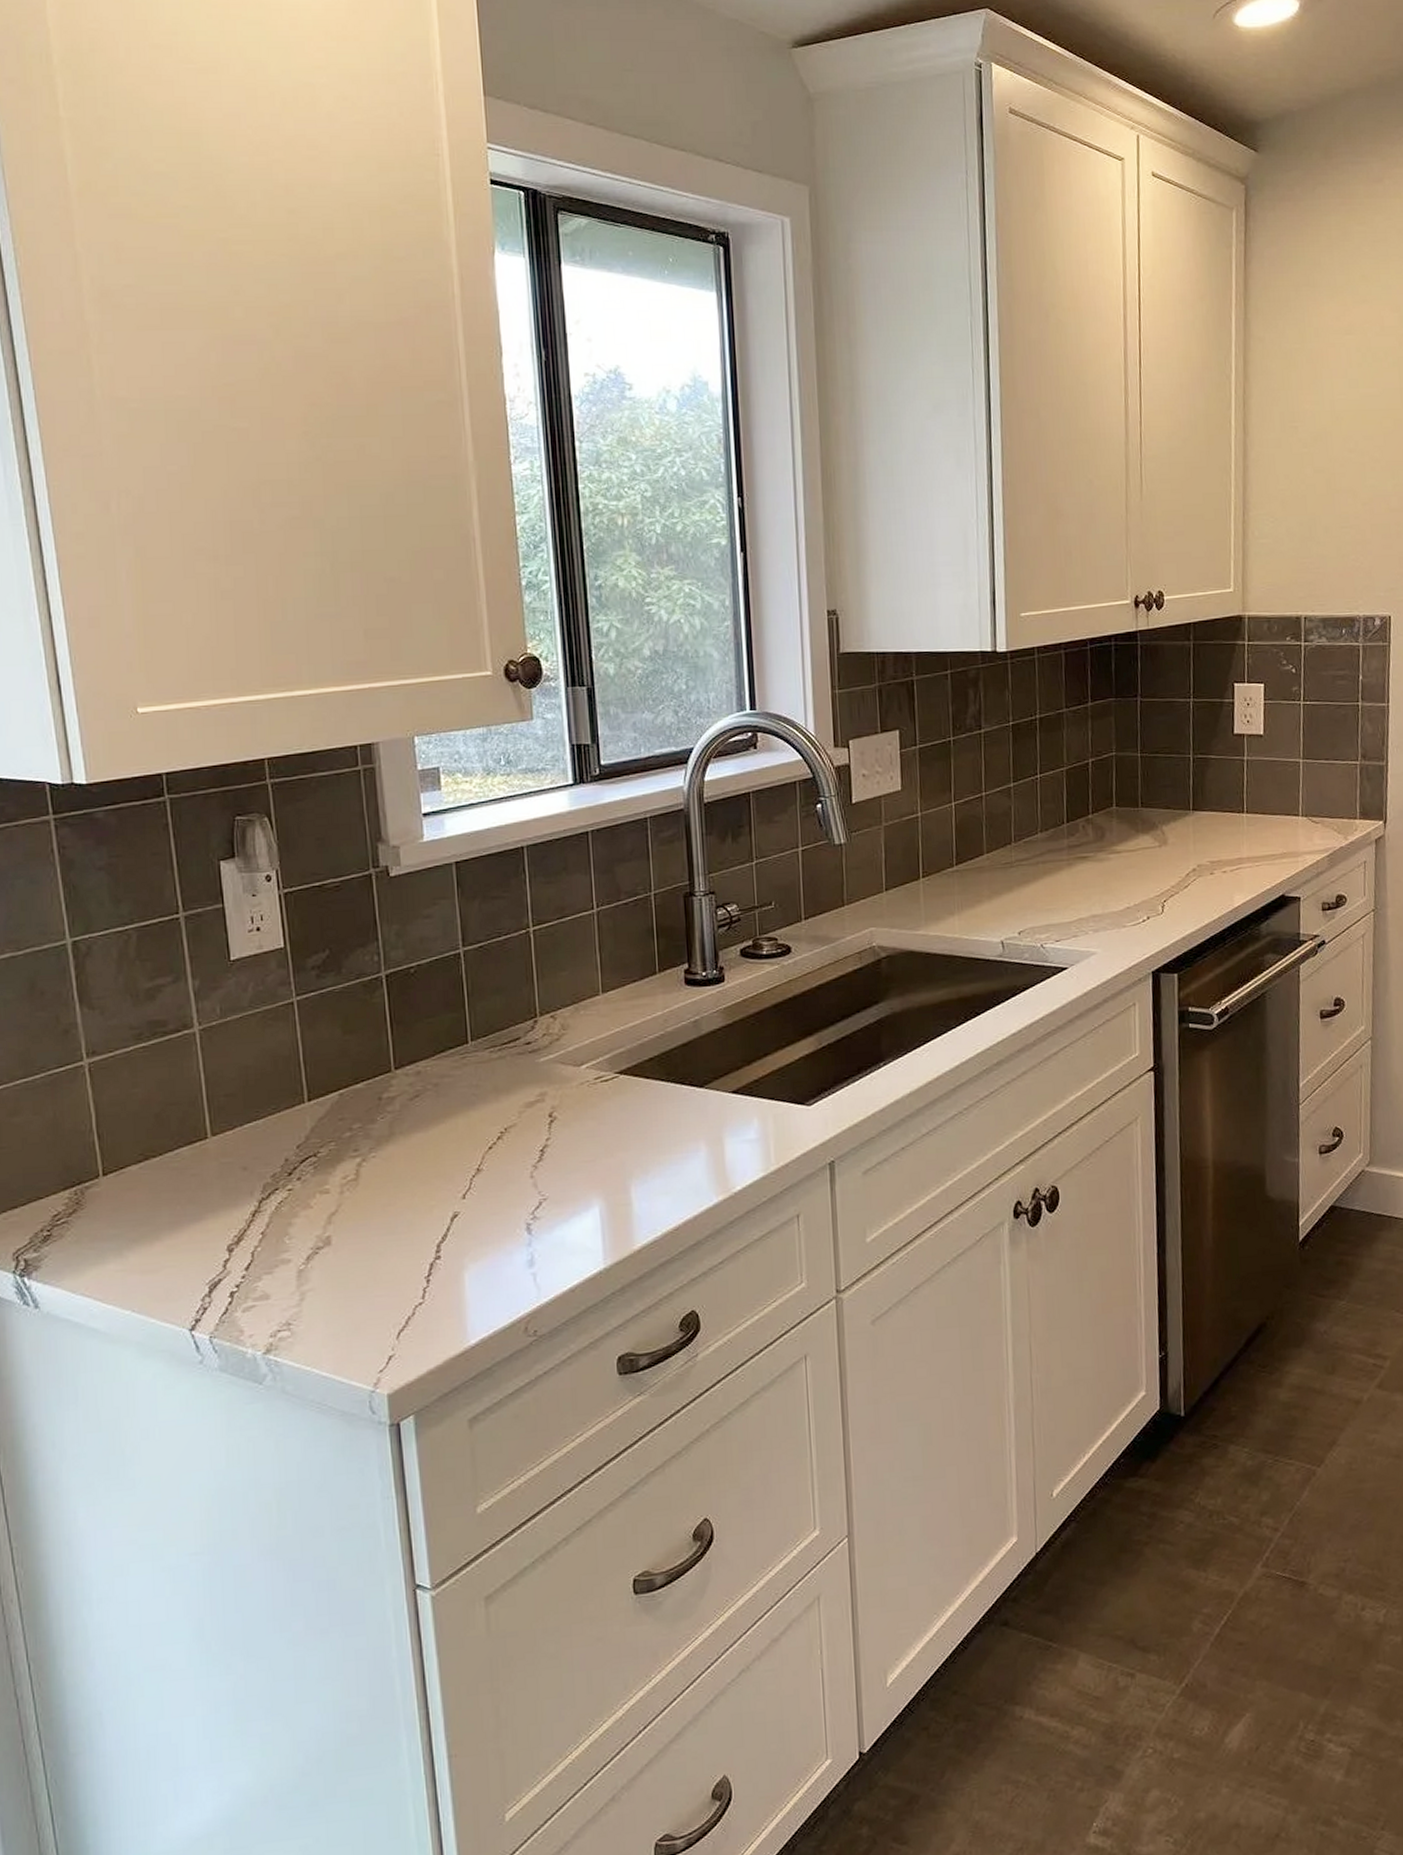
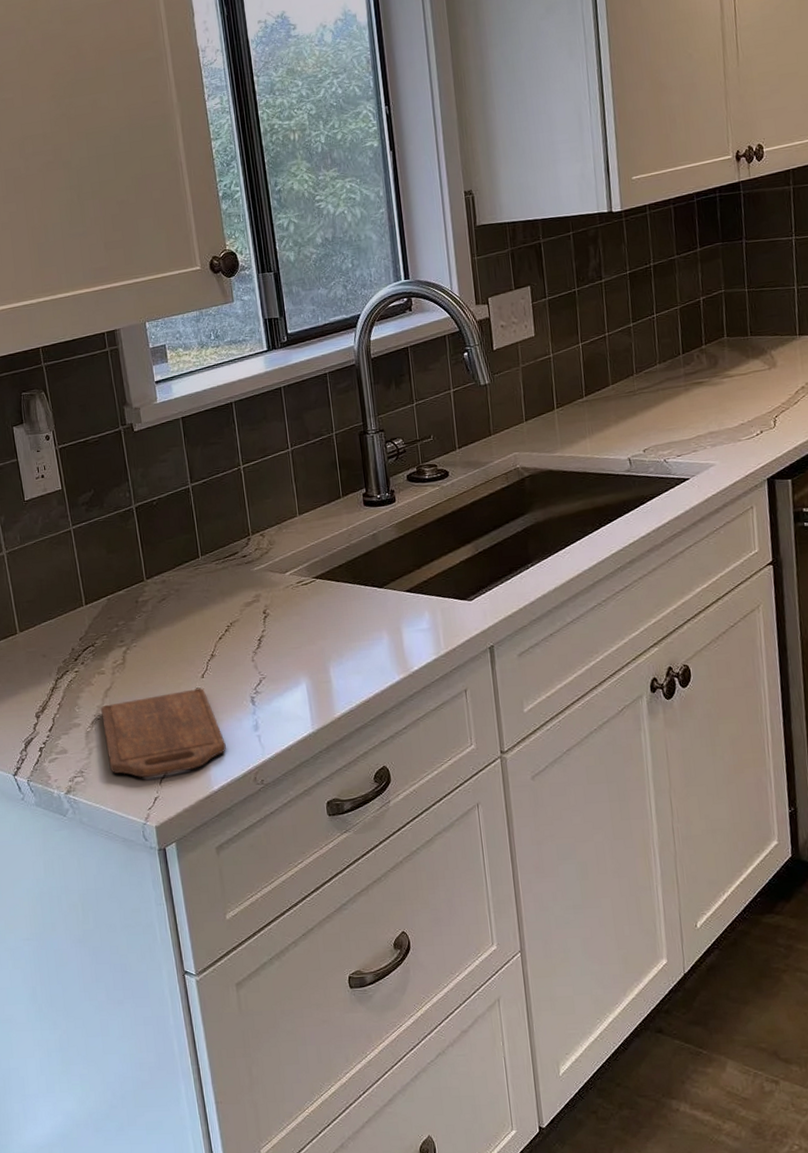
cutting board: none [321,1212,490,1330] -> present [101,688,226,778]

